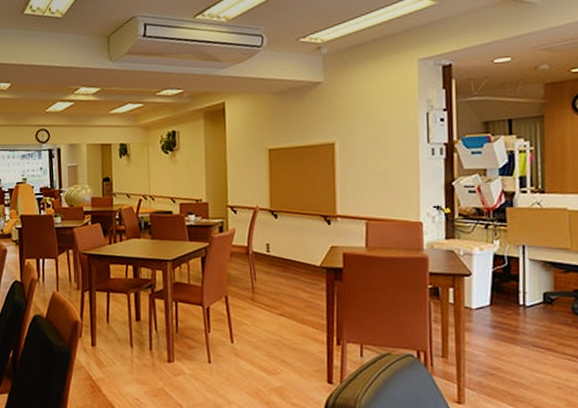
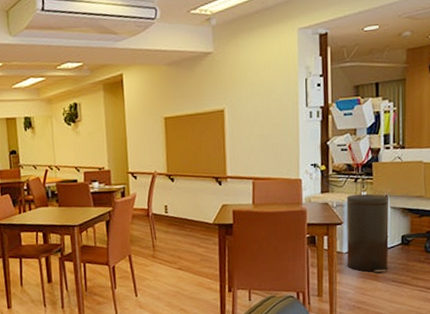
pedal bin: none [475,242,527,334] -> present [346,193,389,273]

